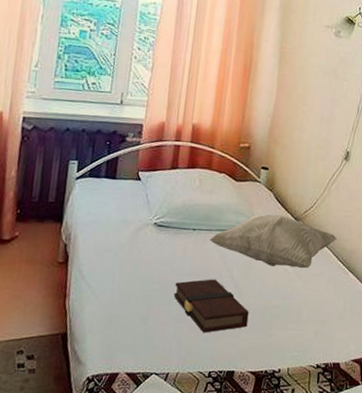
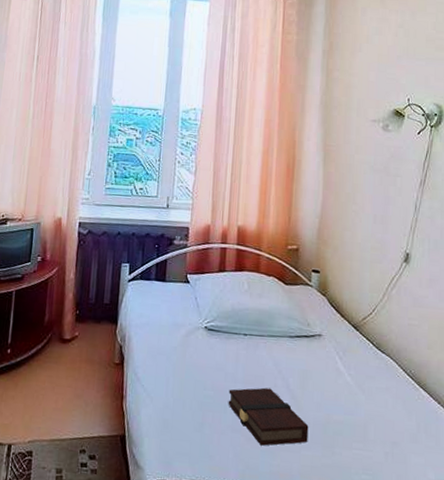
decorative pillow: present [209,214,338,269] -> none [261,321,403,382]

